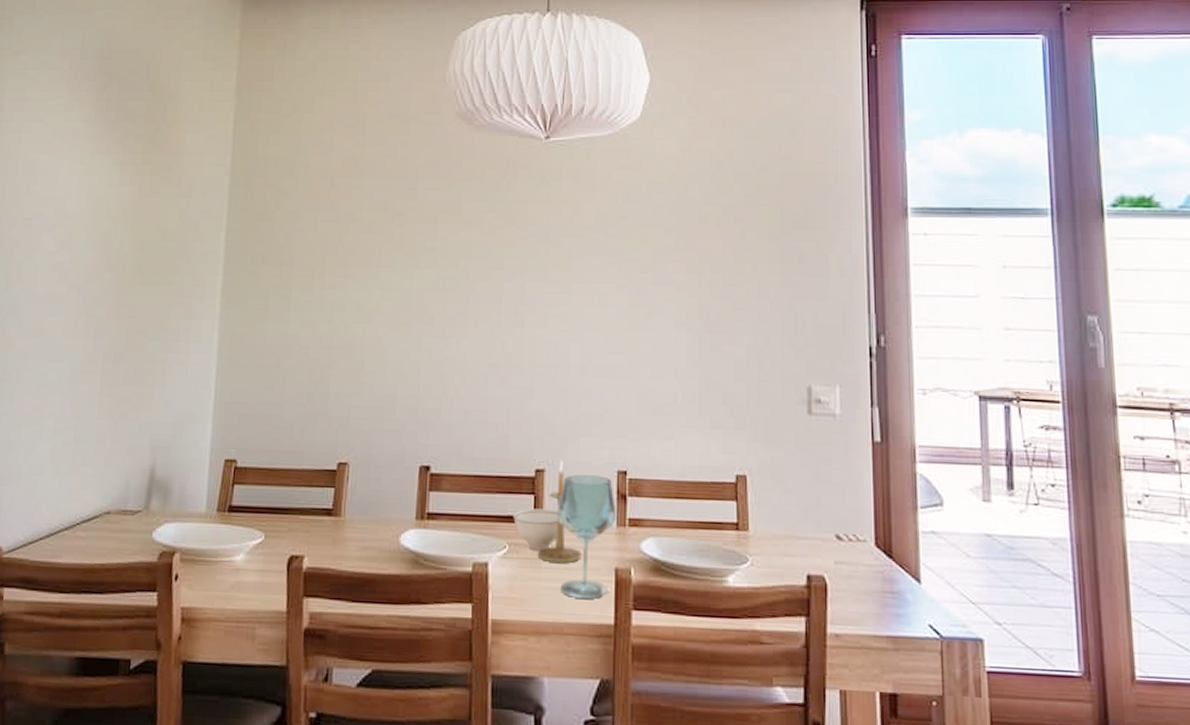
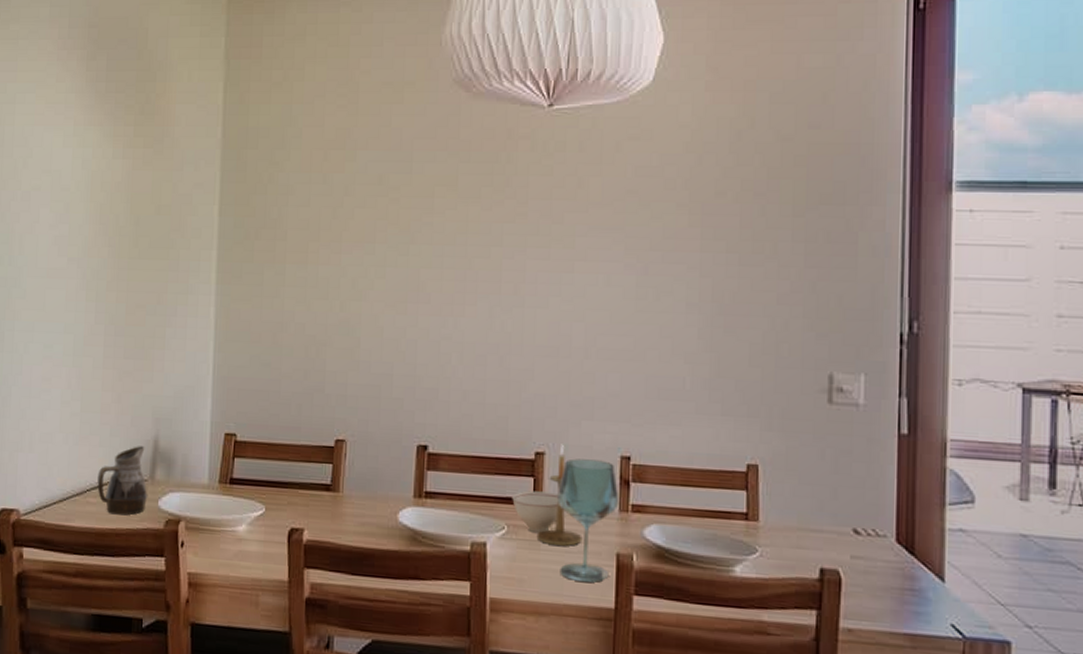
pitcher: none [88,475,142,549] -> present [97,446,148,515]

